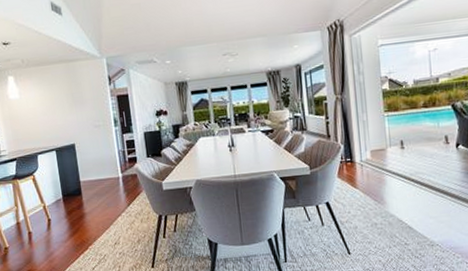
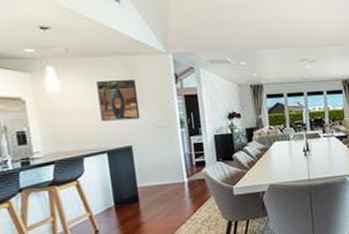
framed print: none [46,84,81,123] -> present [96,80,141,122]

